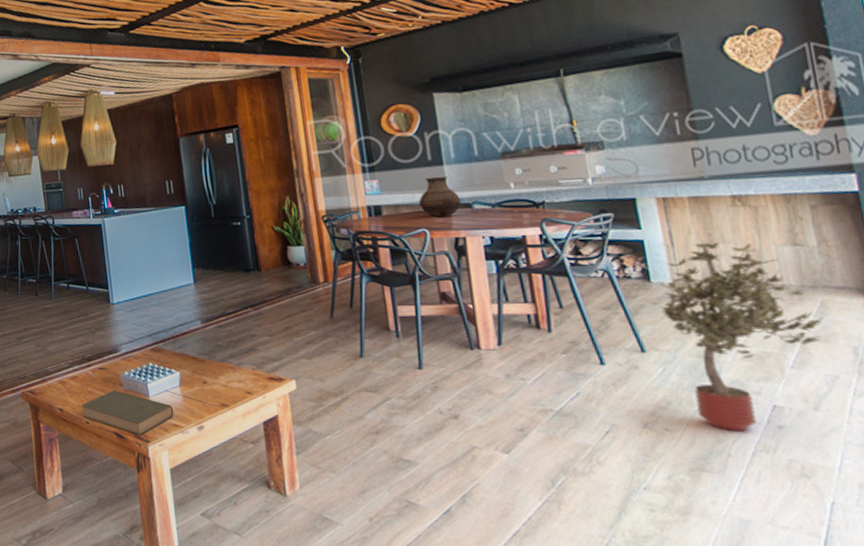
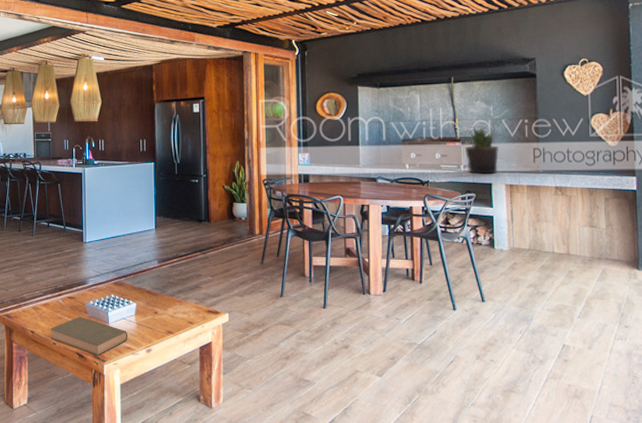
vase: present [419,176,462,218] -> none [338,154,369,188]
planter: none [587,124,643,189] -> present [464,124,499,175]
potted tree: present [660,241,824,432] -> none [498,221,603,363]

